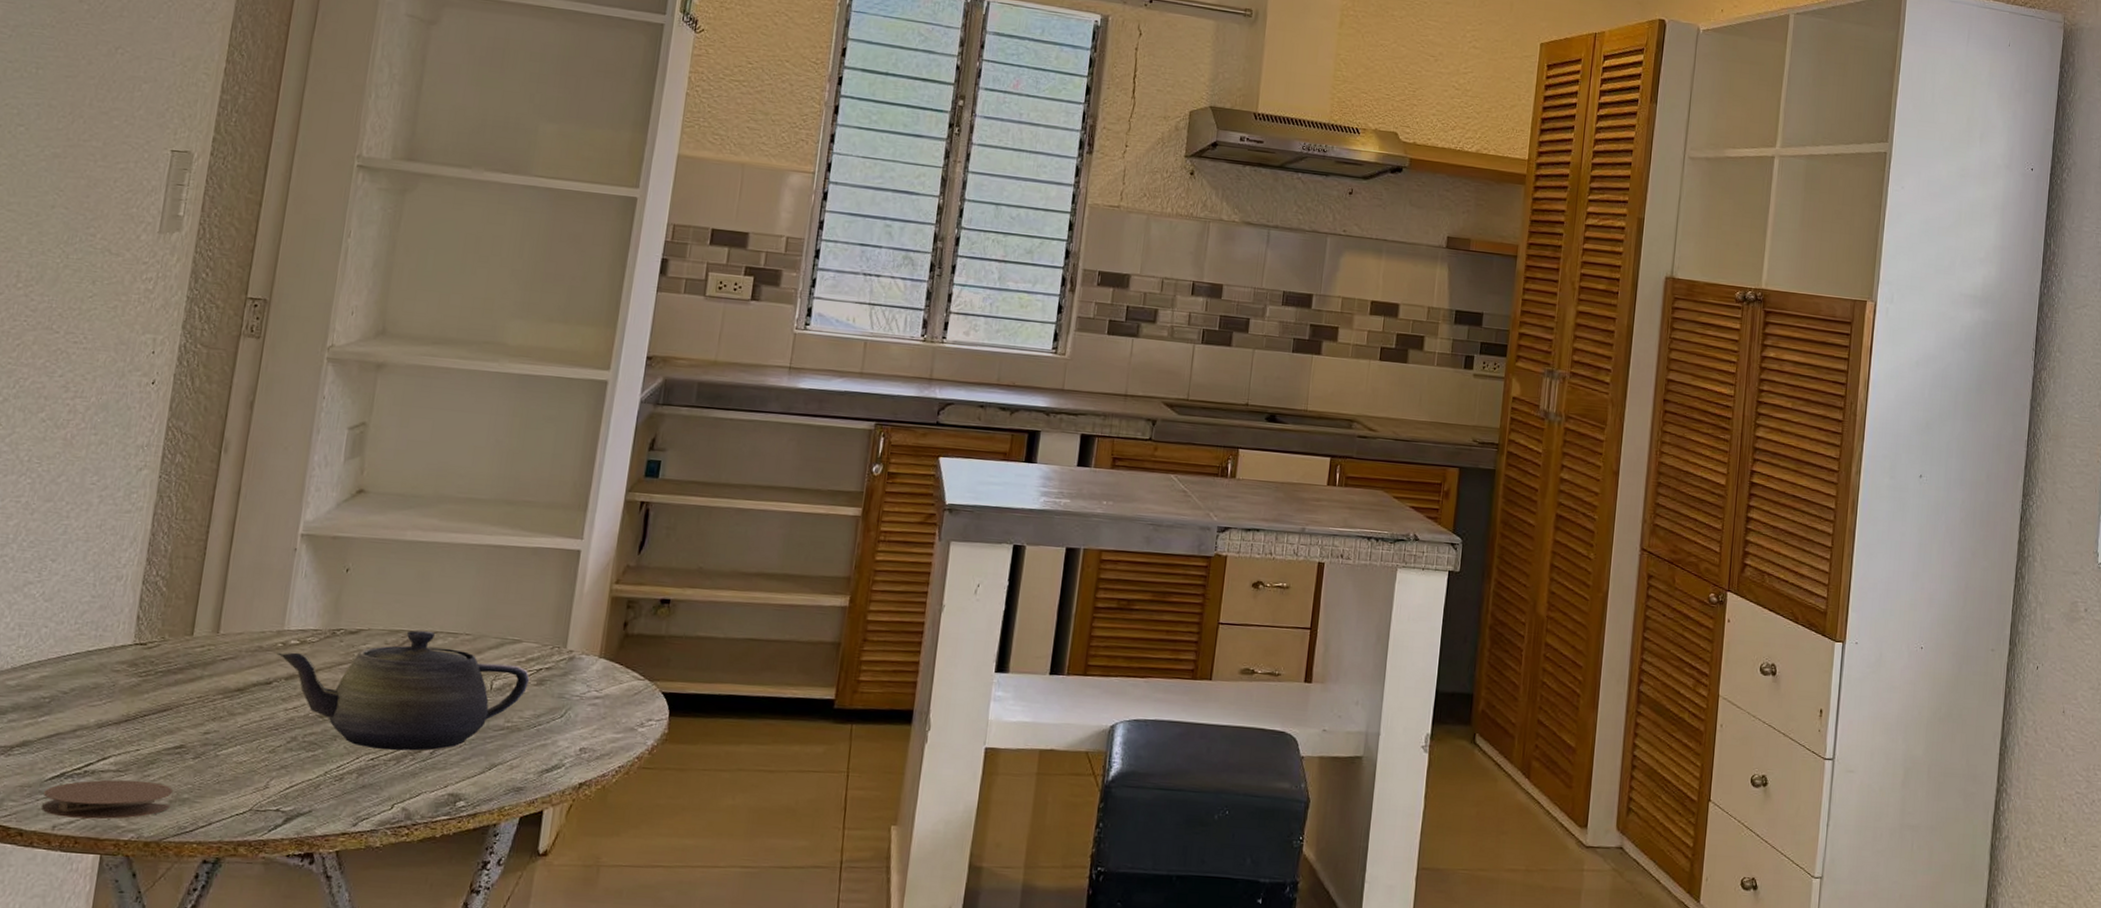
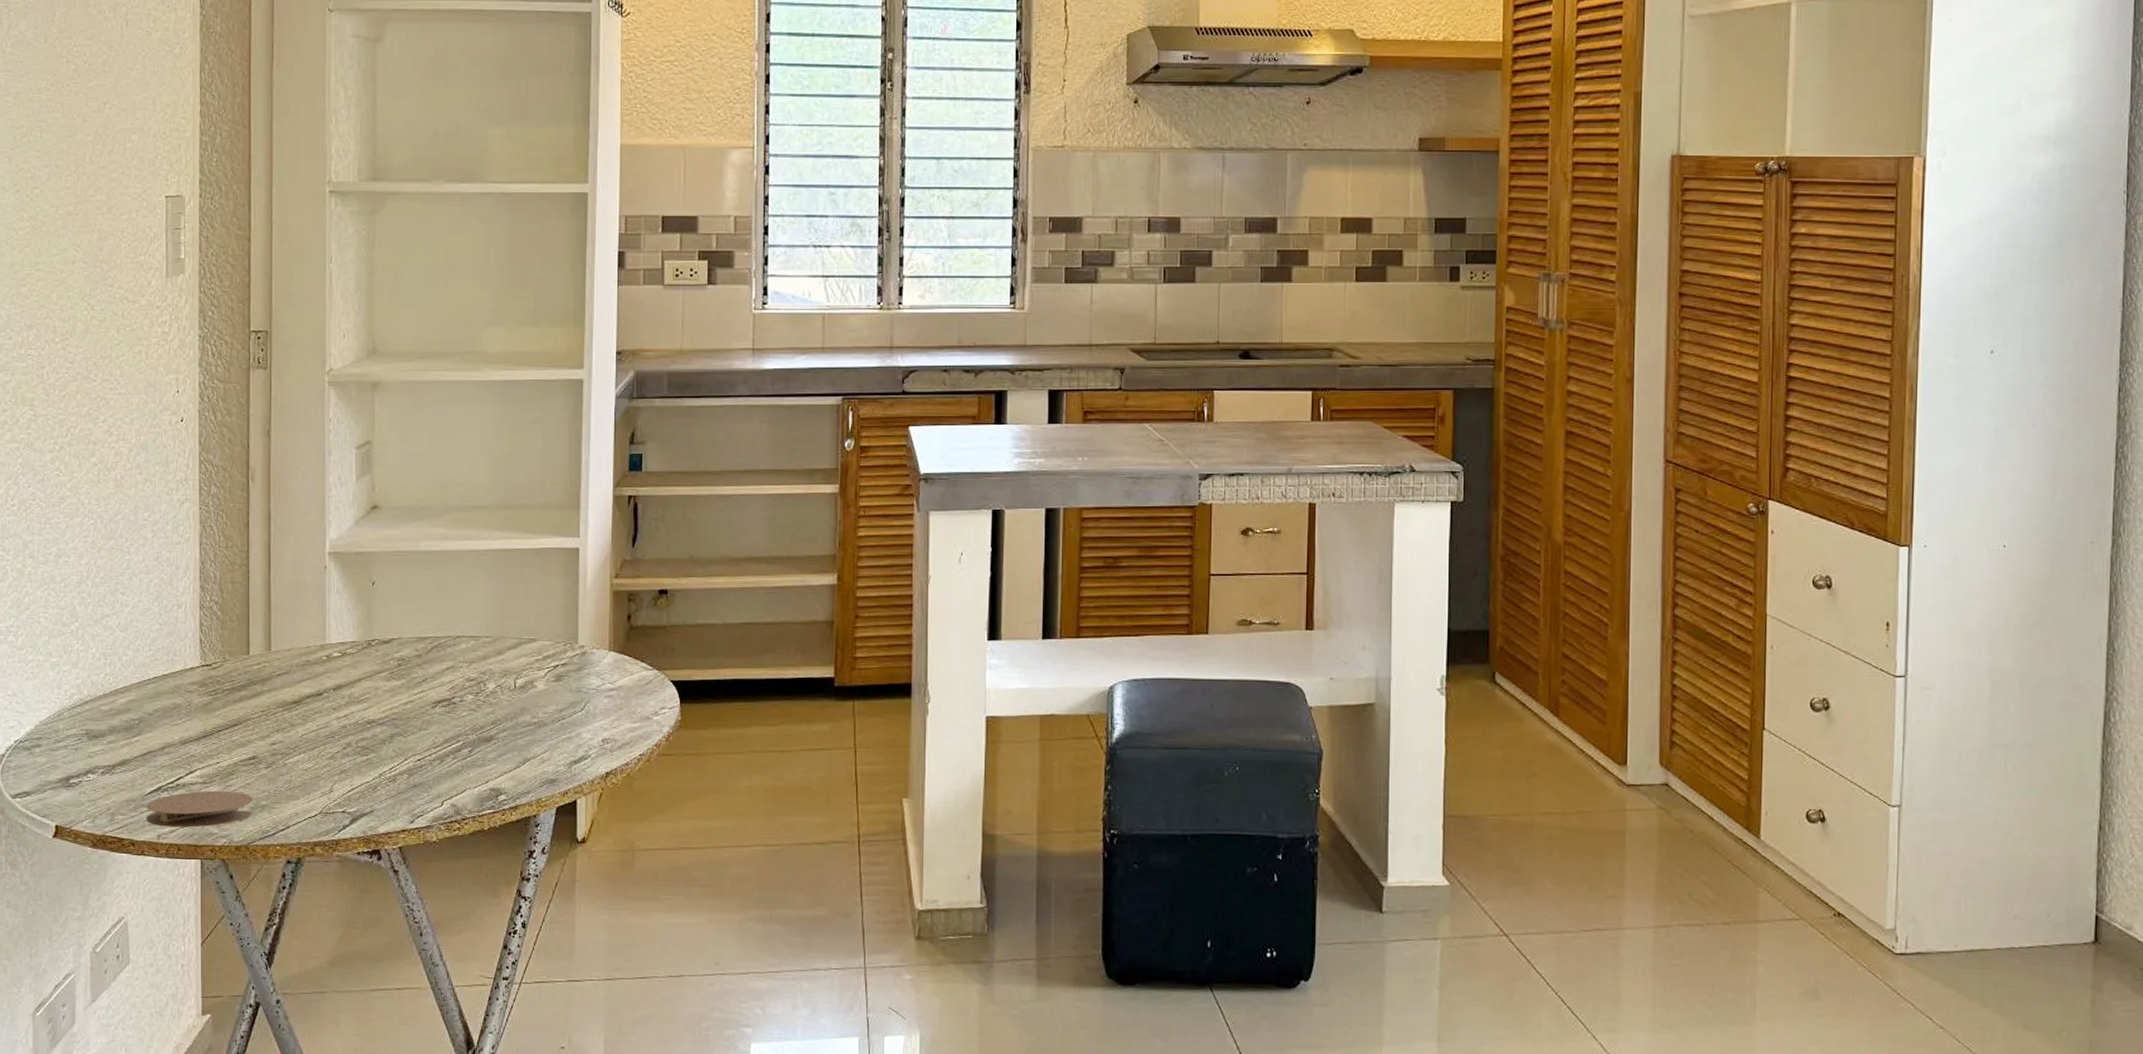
teapot: present [276,630,530,751] -> none [323,636,549,751]

